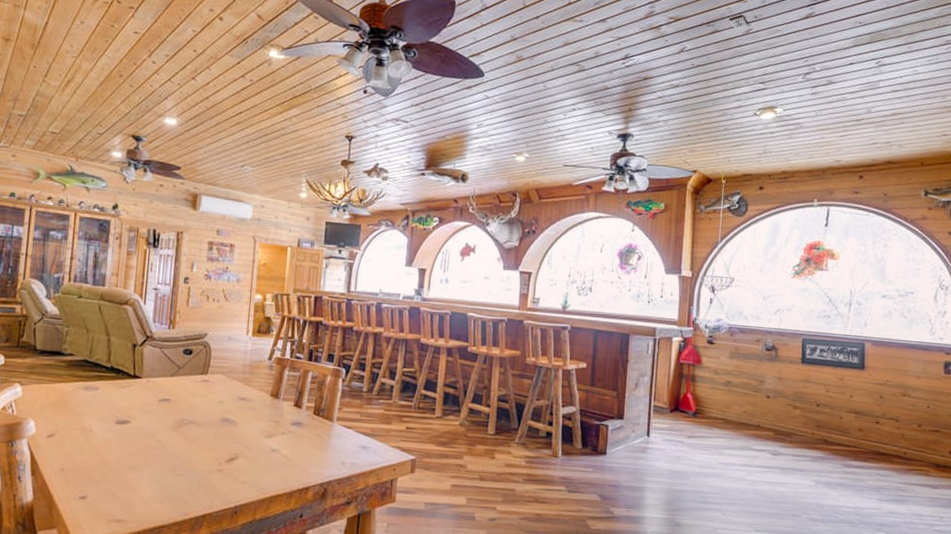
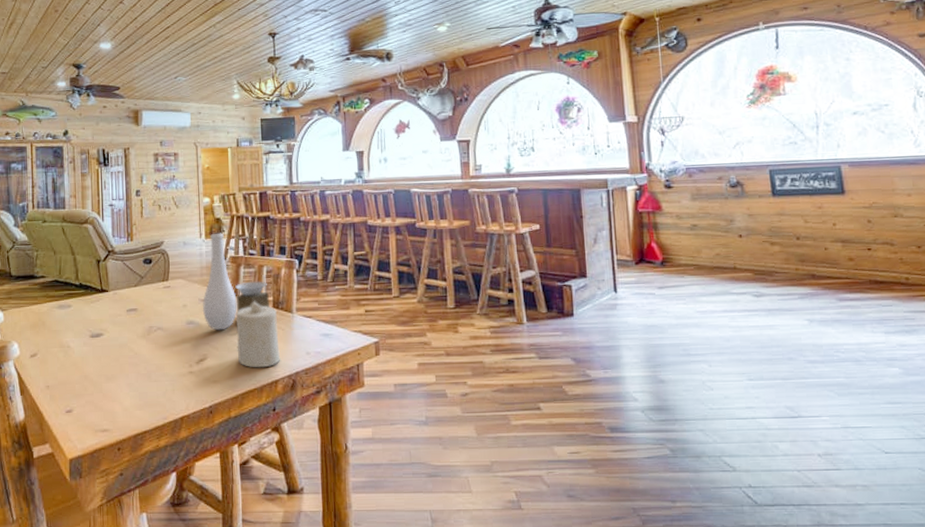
vase: none [239,331,311,432] -> present [202,233,269,331]
candle: none [270,405,318,474] -> present [236,301,280,368]

